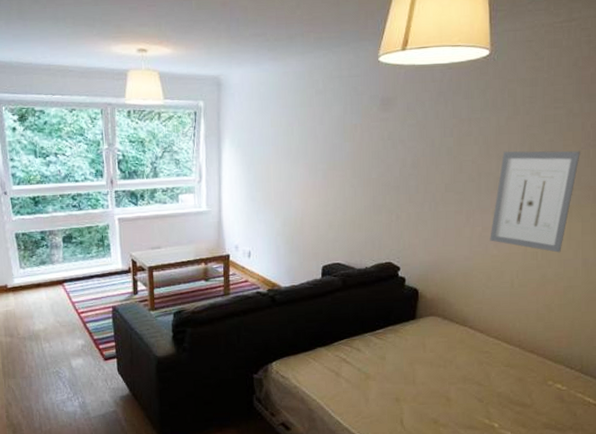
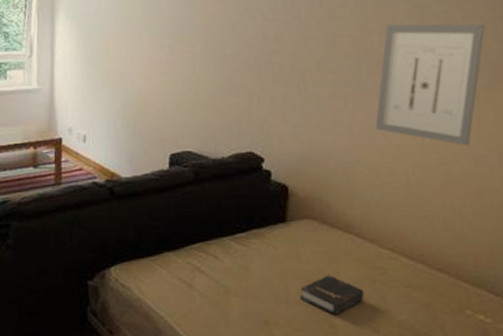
hardback book: none [424,360,474,391] -> present [299,275,364,316]

